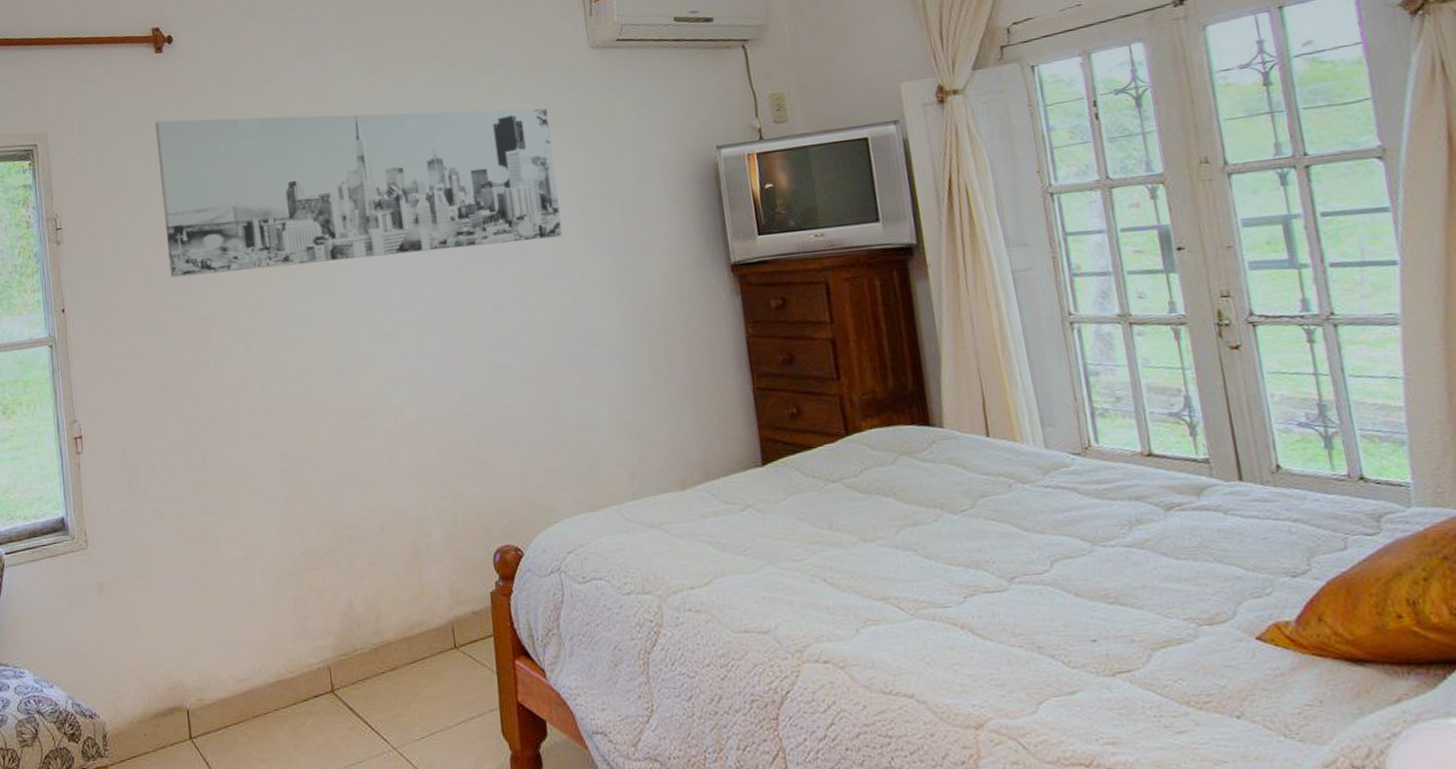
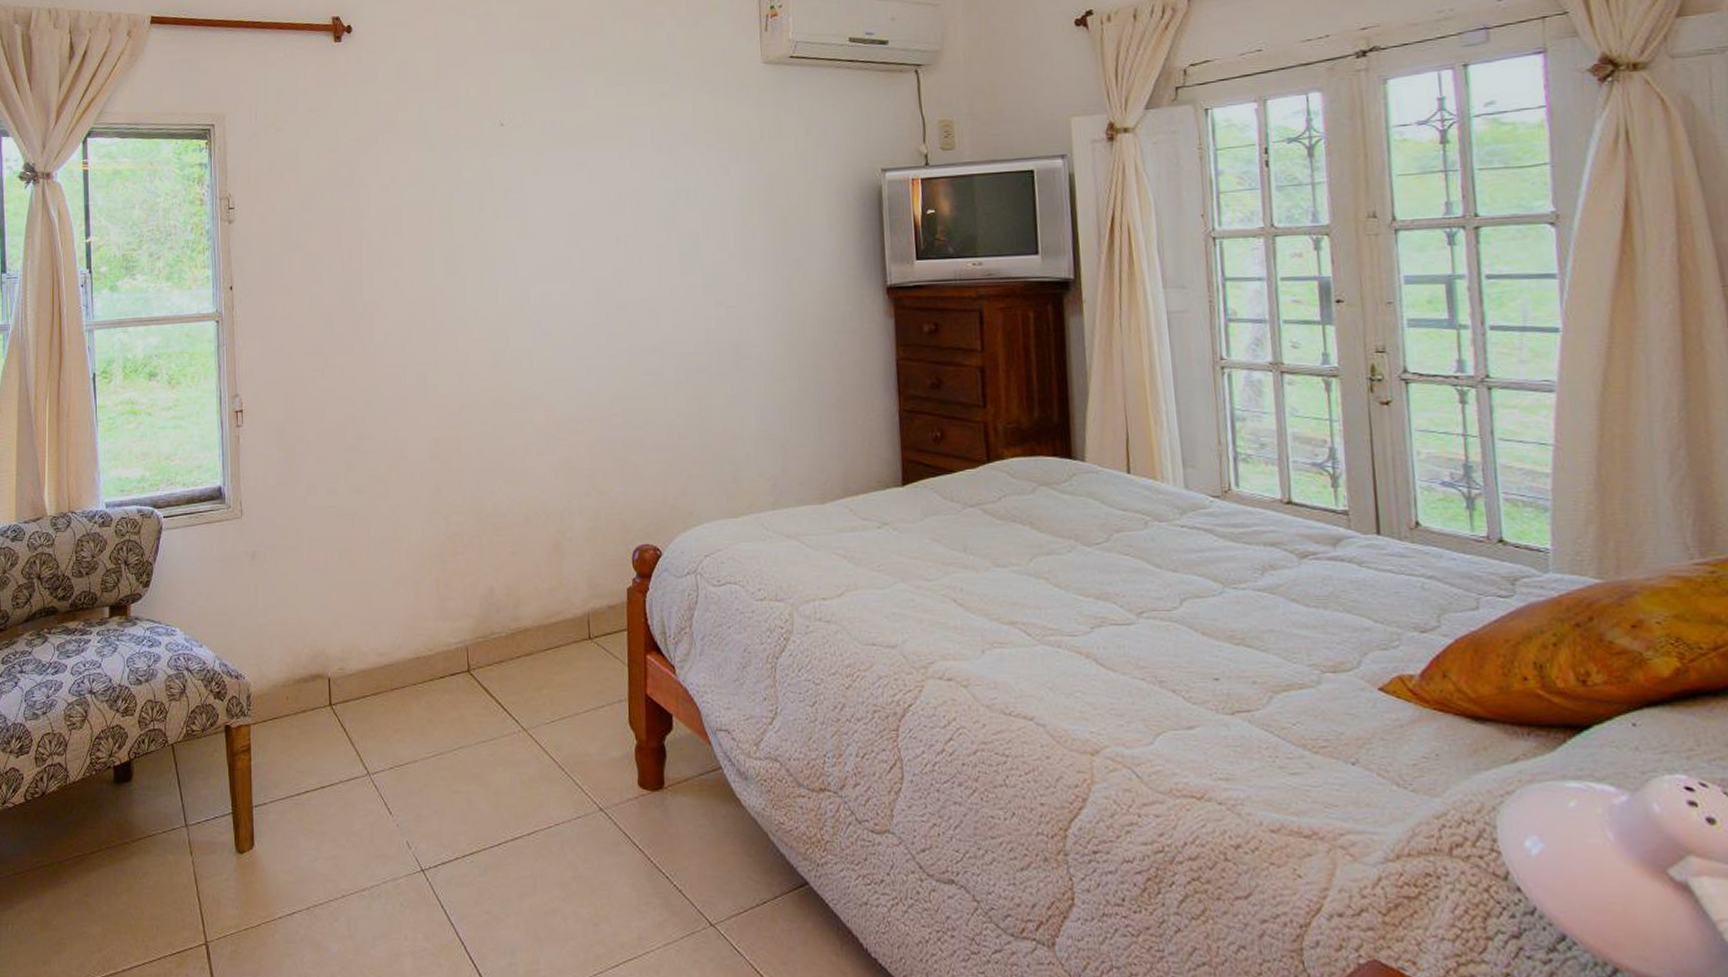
wall art: present [155,108,563,278] -> none [330,108,722,264]

